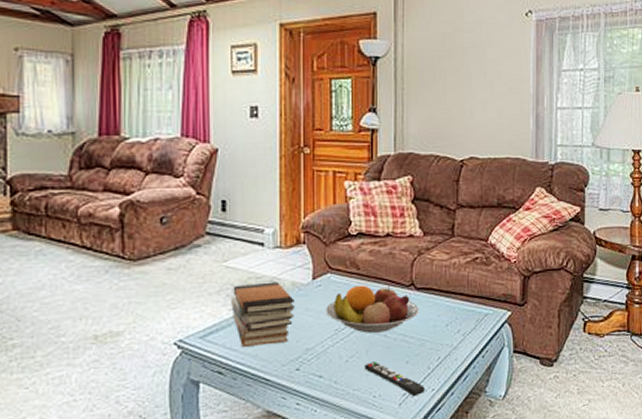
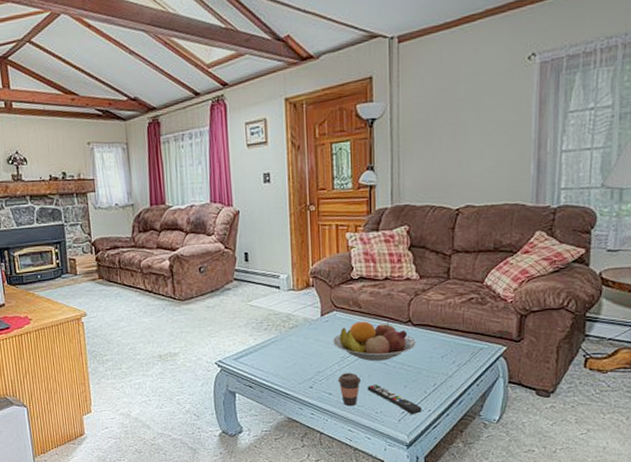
book stack: present [231,281,294,347] -> none [256,317,307,368]
coffee cup: none [331,348,357,390] -> present [338,373,361,406]

